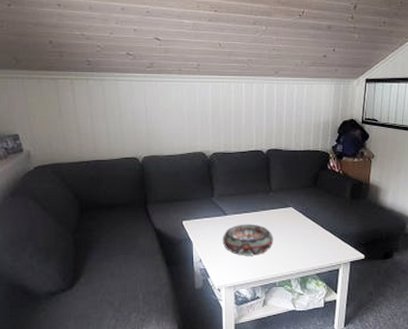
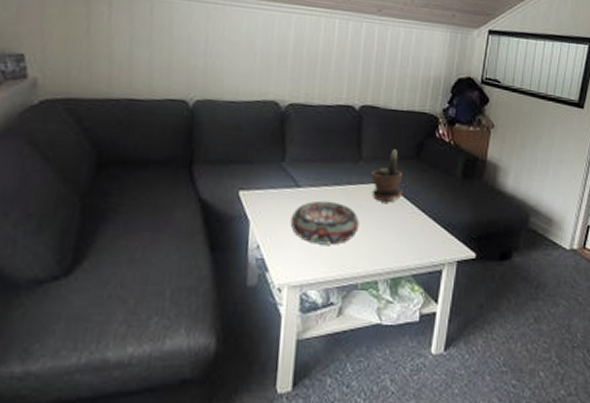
potted plant: none [280,181,305,222] -> present [371,149,402,203]

